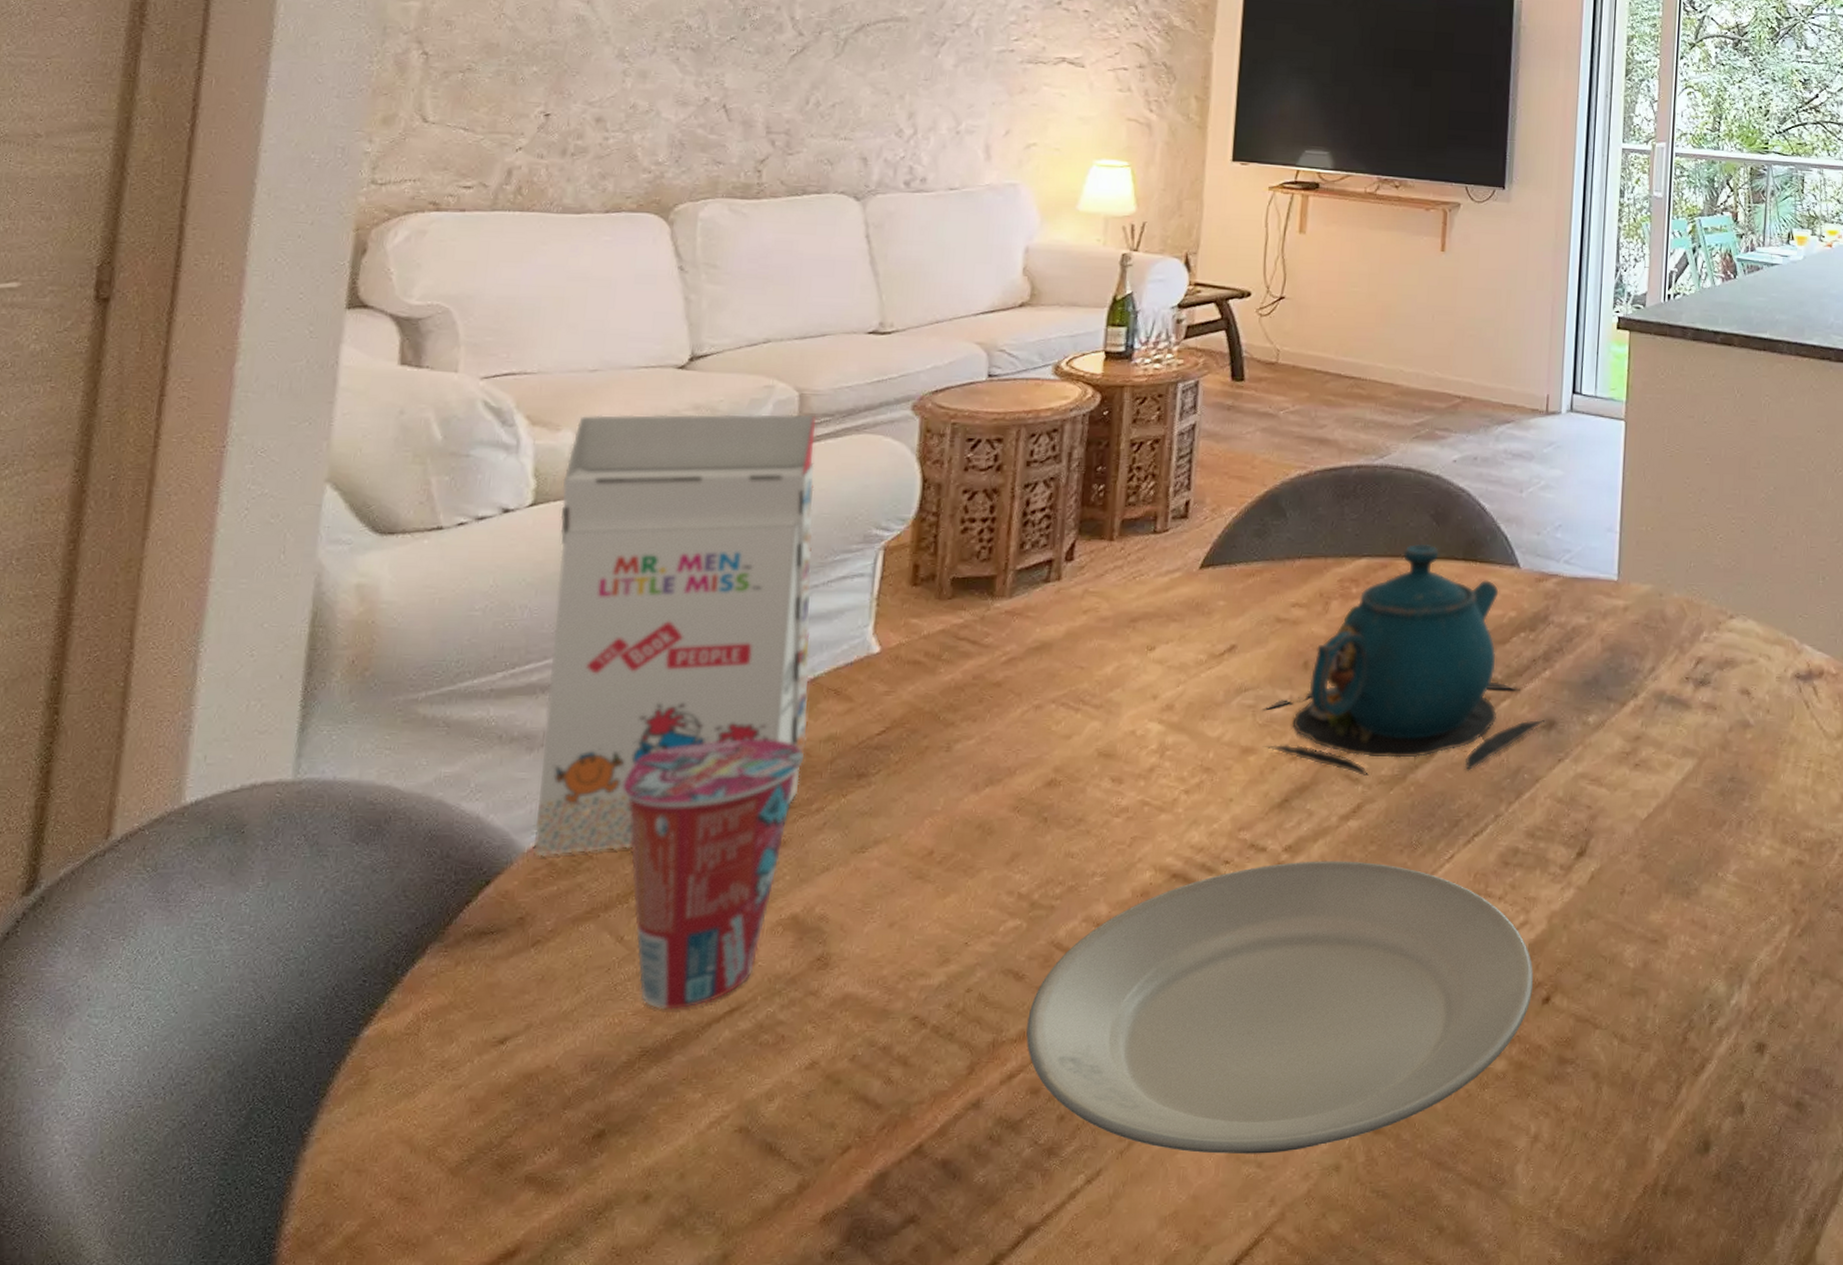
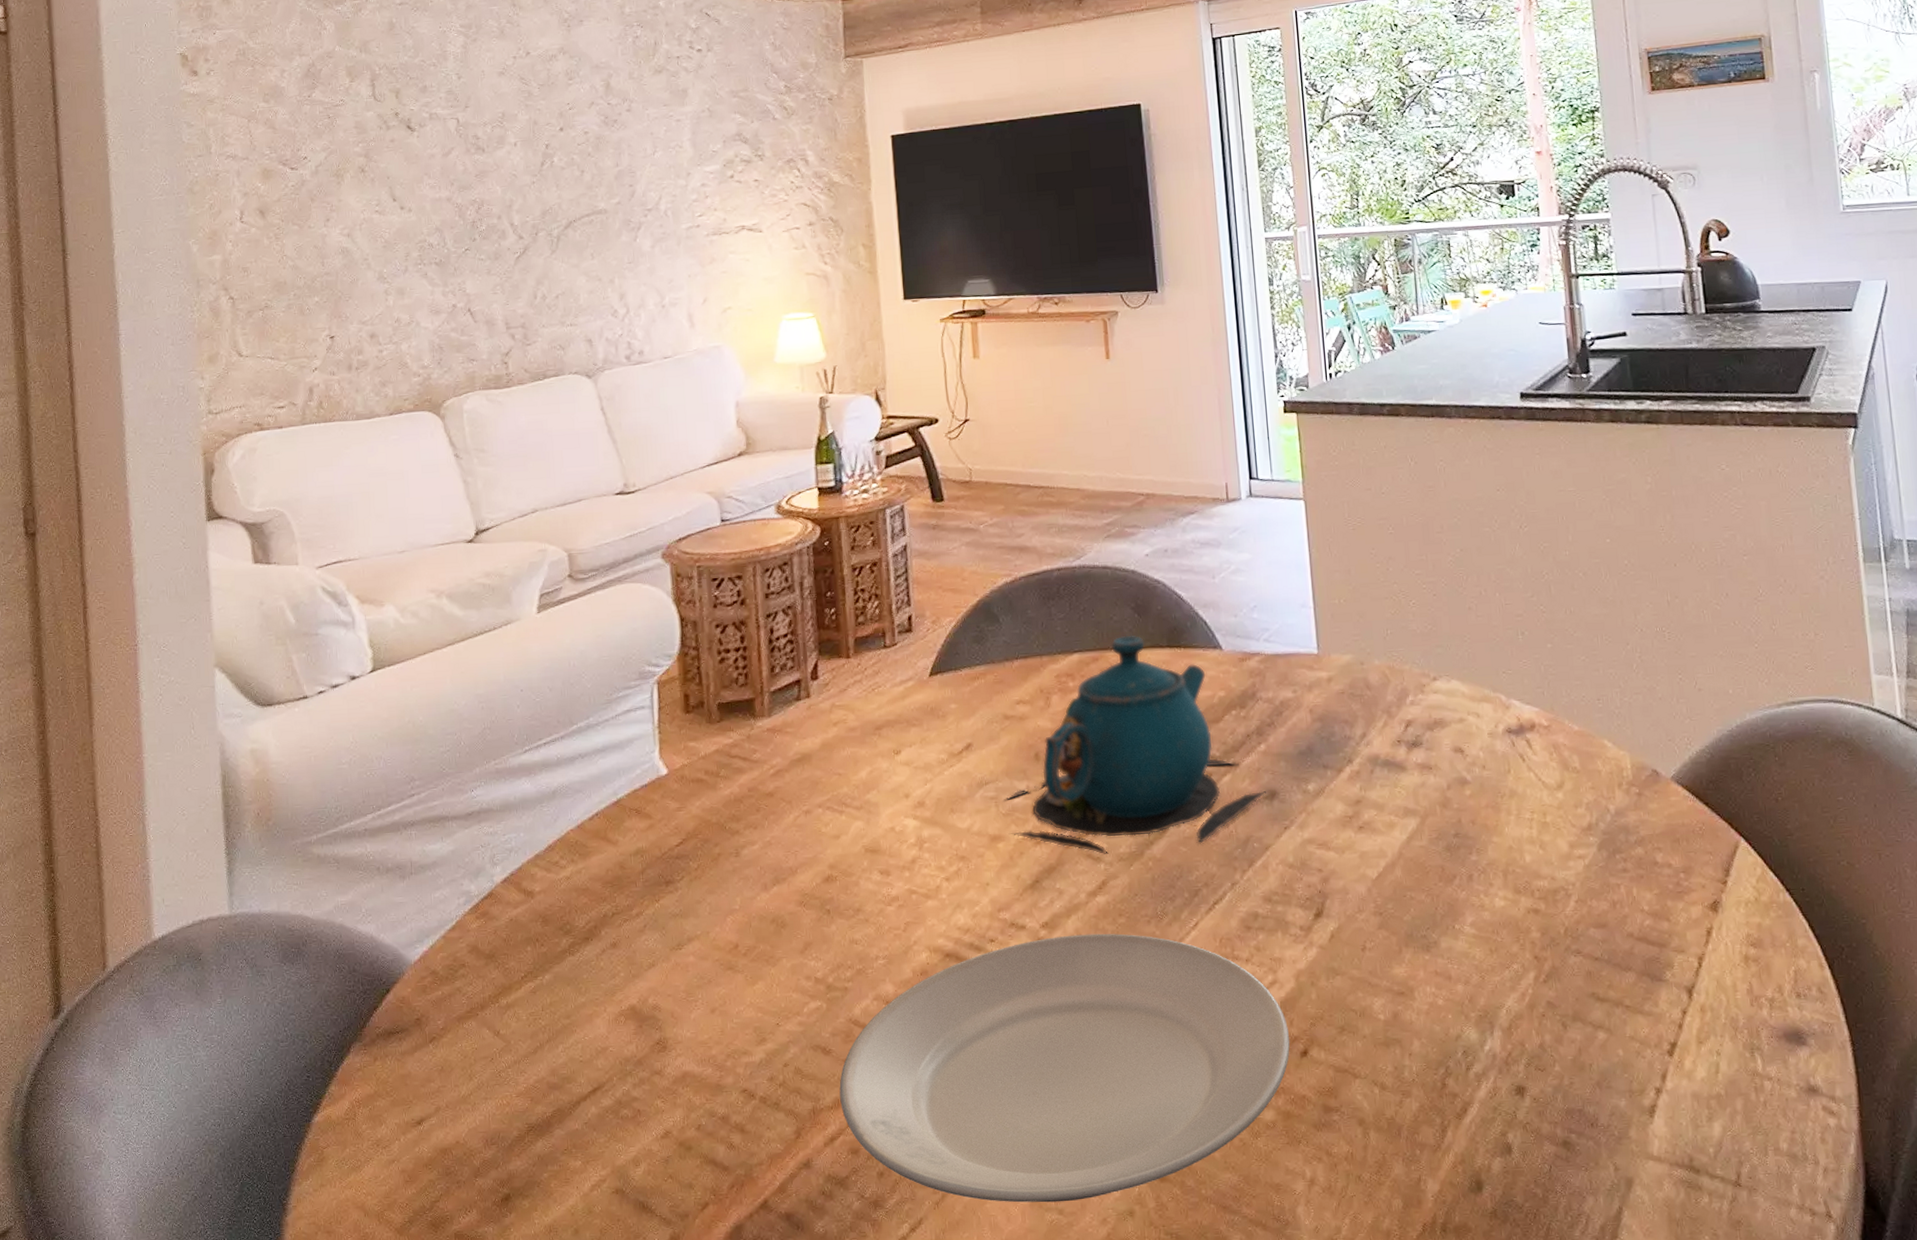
gift box: present [534,414,816,857] -> none [392,571,620,967]
cup: present [622,739,805,1010] -> none [479,856,620,1091]

